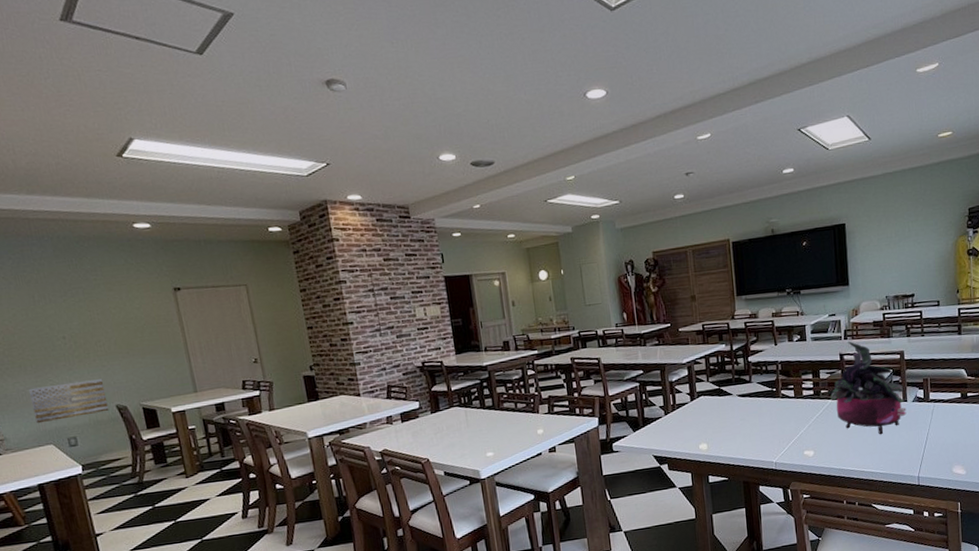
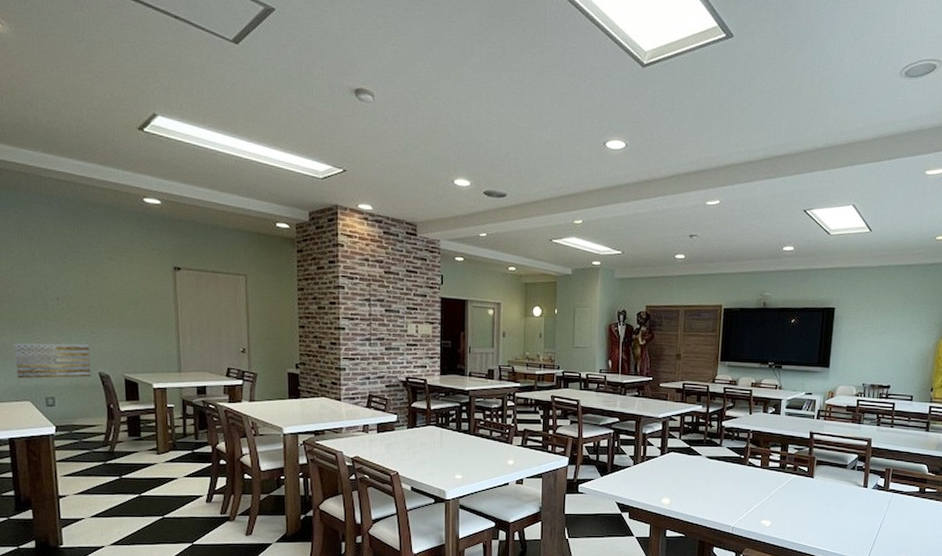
potted plant: present [828,341,907,435] -> none [793,421,866,516]

